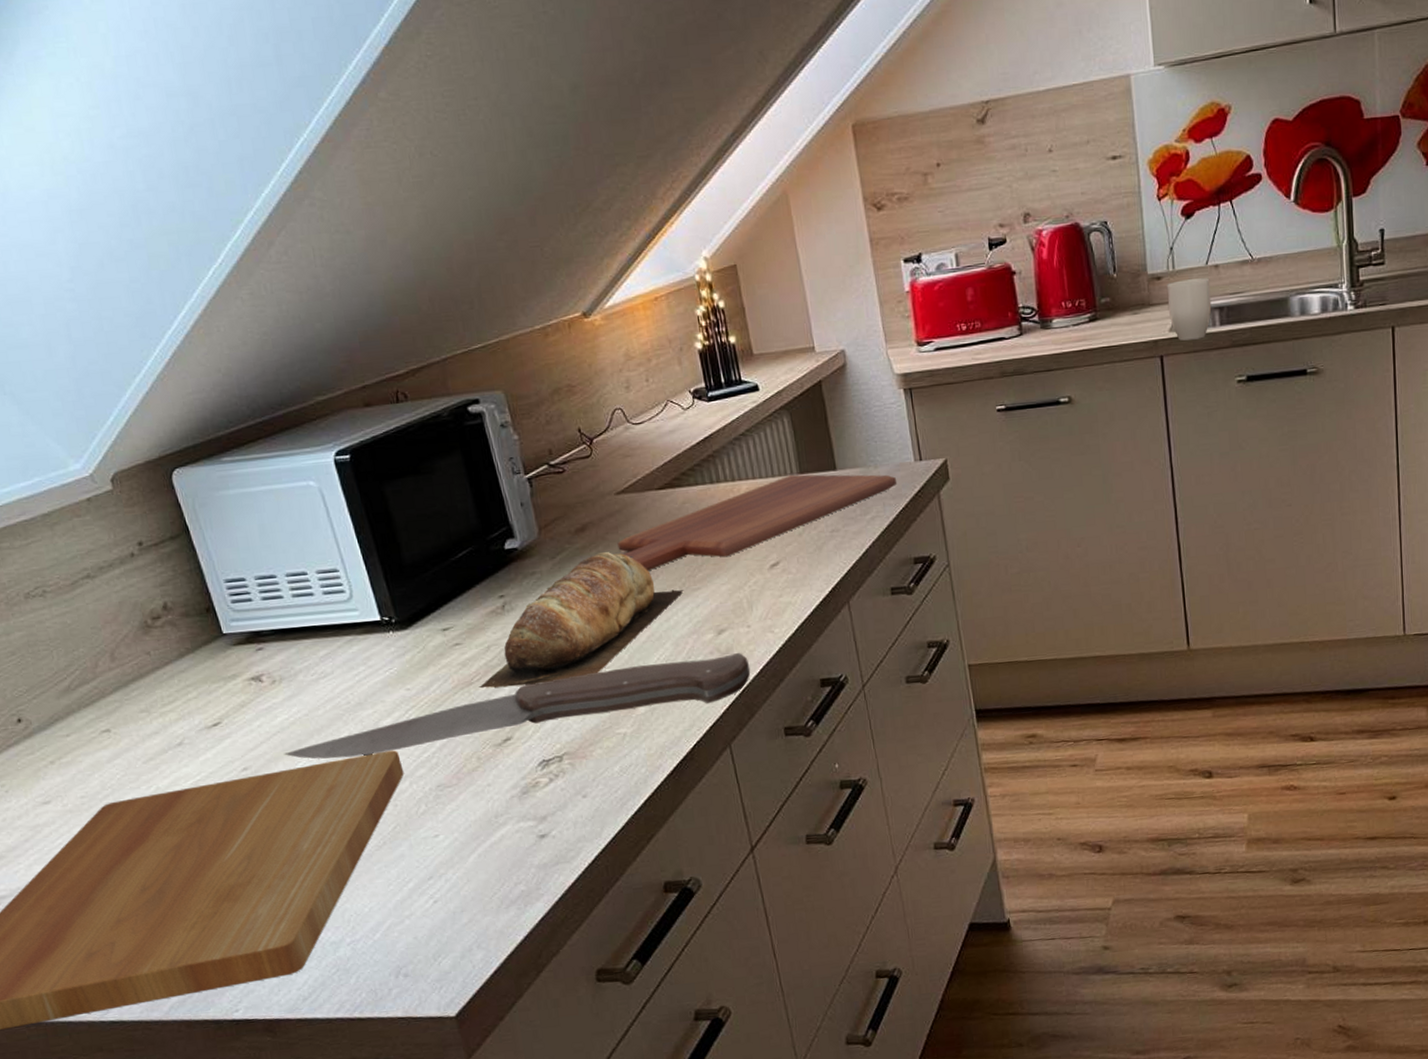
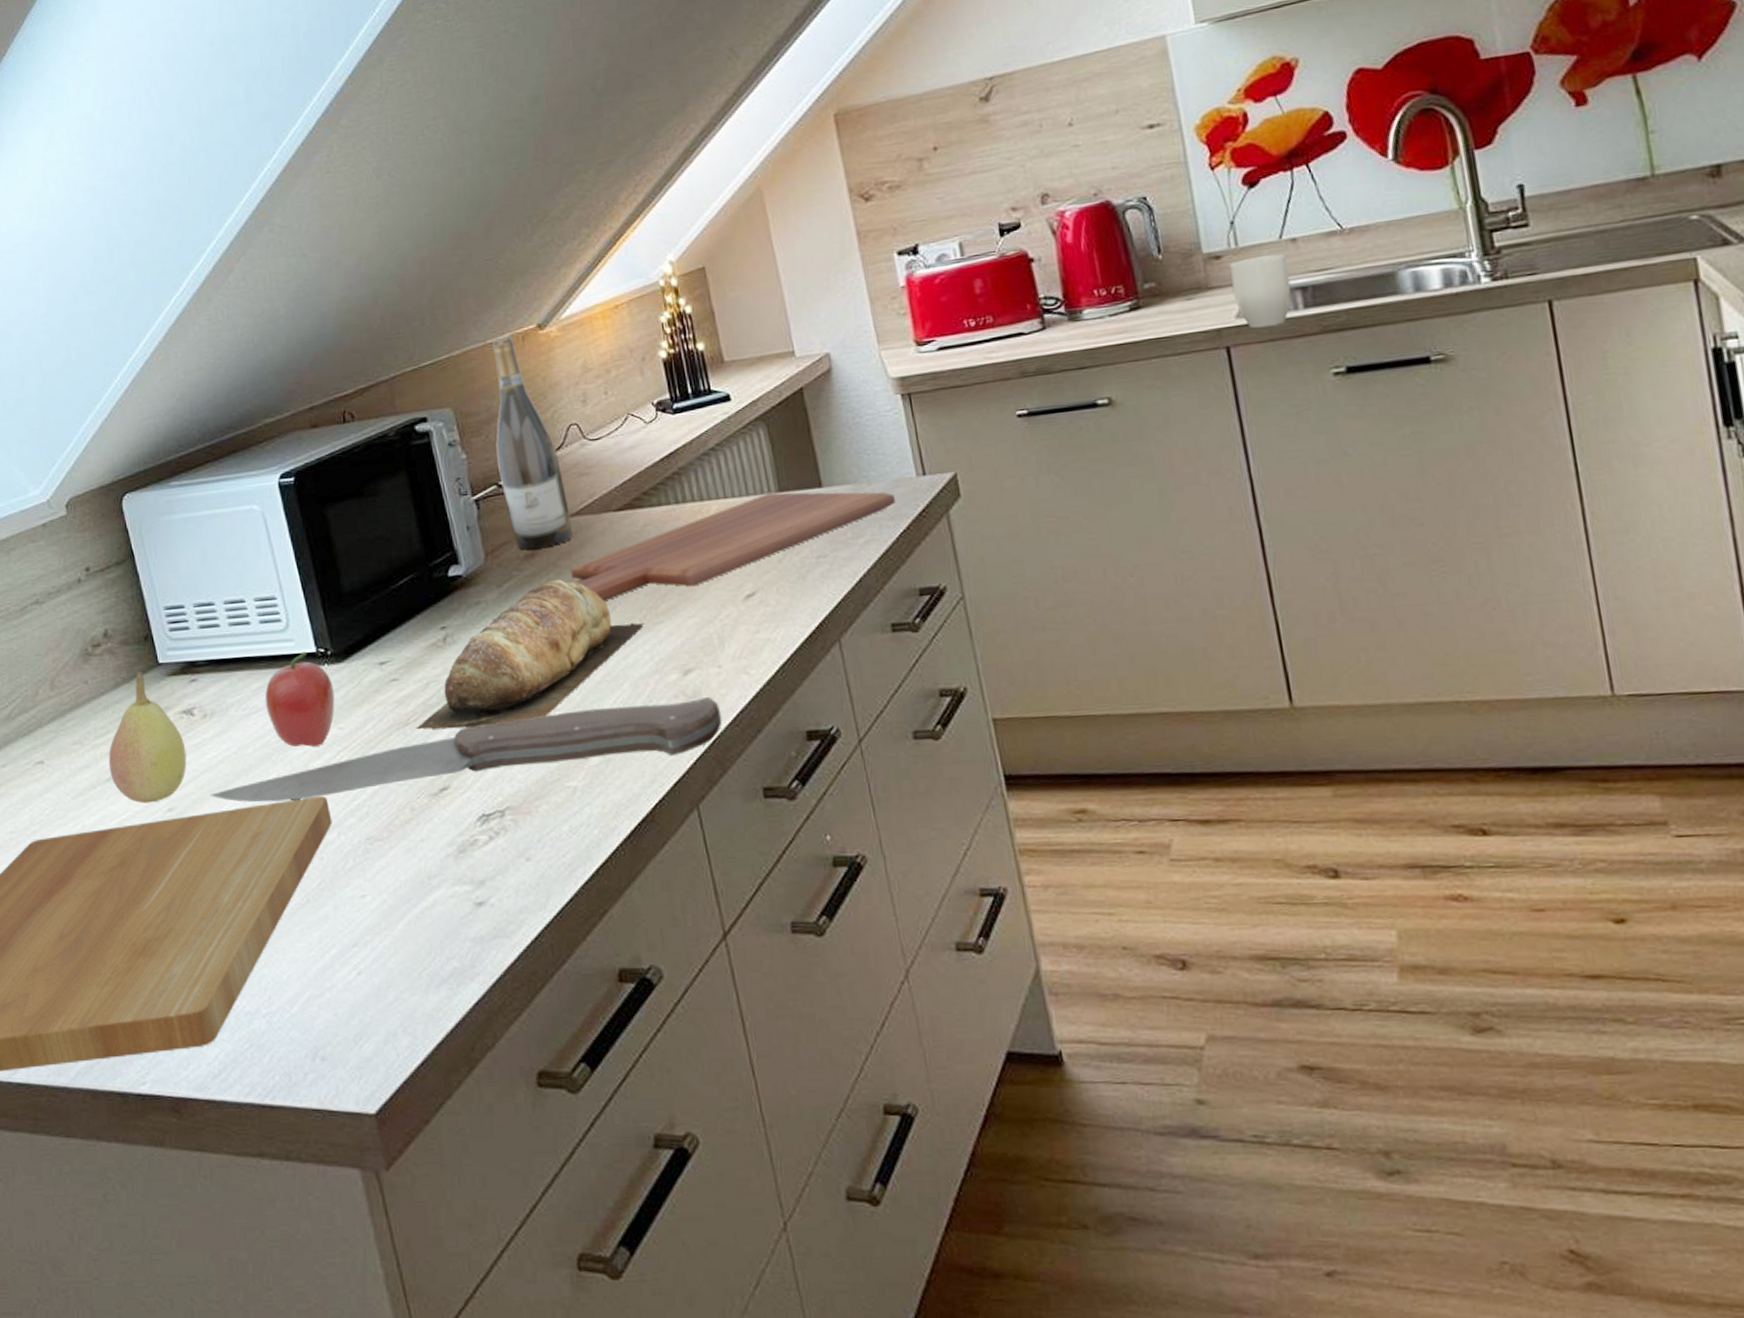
fruit: none [177,642,259,765] -> present [108,671,187,804]
fruit: none [332,620,402,708] -> present [264,651,335,747]
wine bottle: none [540,322,619,524] -> present [492,336,573,549]

